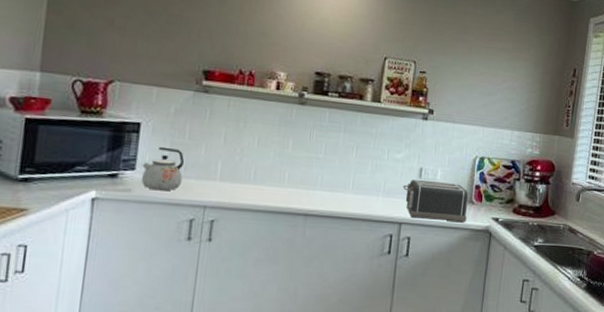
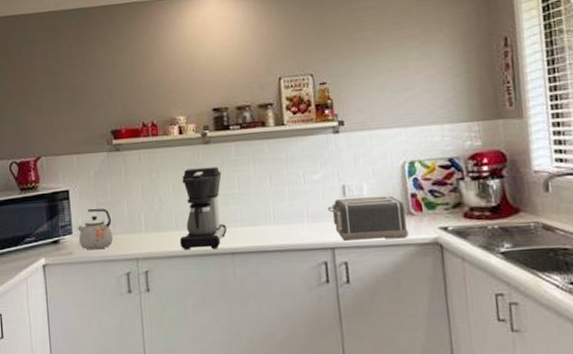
coffee maker: none [254,125,311,208] -> present [179,166,227,251]

